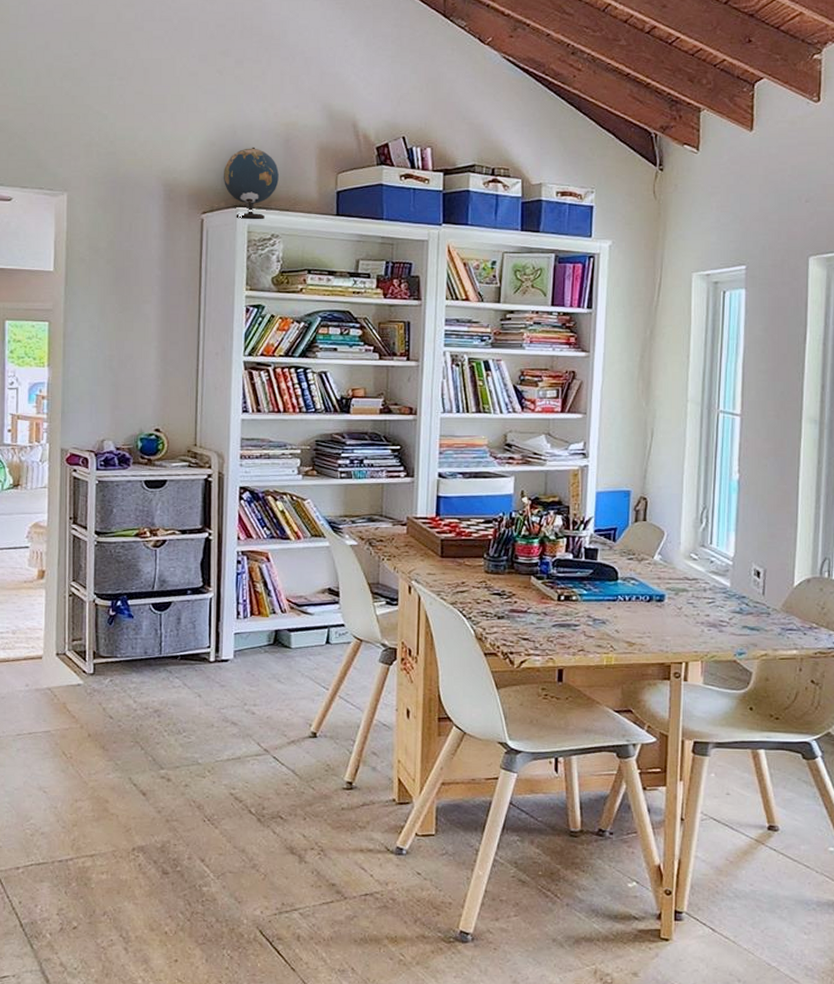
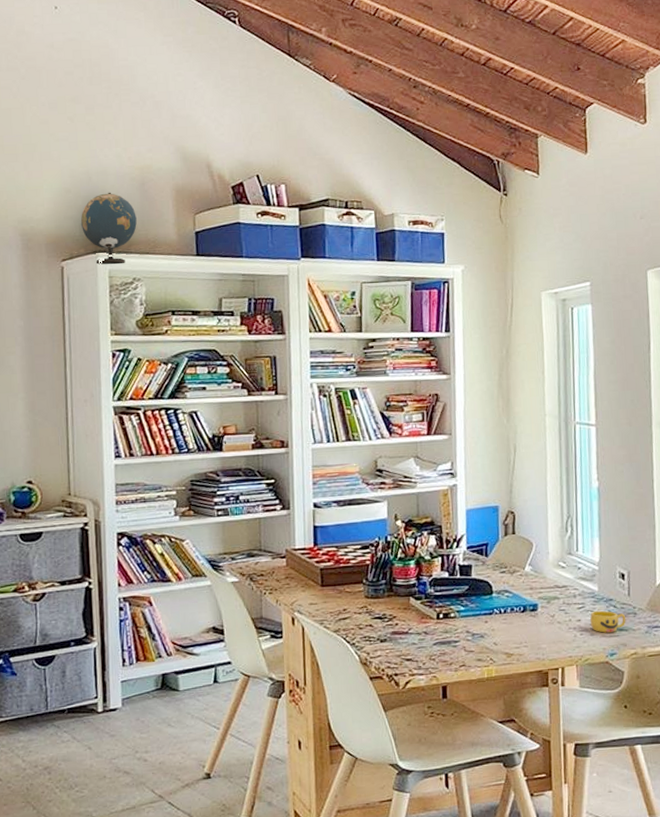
cup: none [719,607,758,631] -> present [589,610,626,633]

